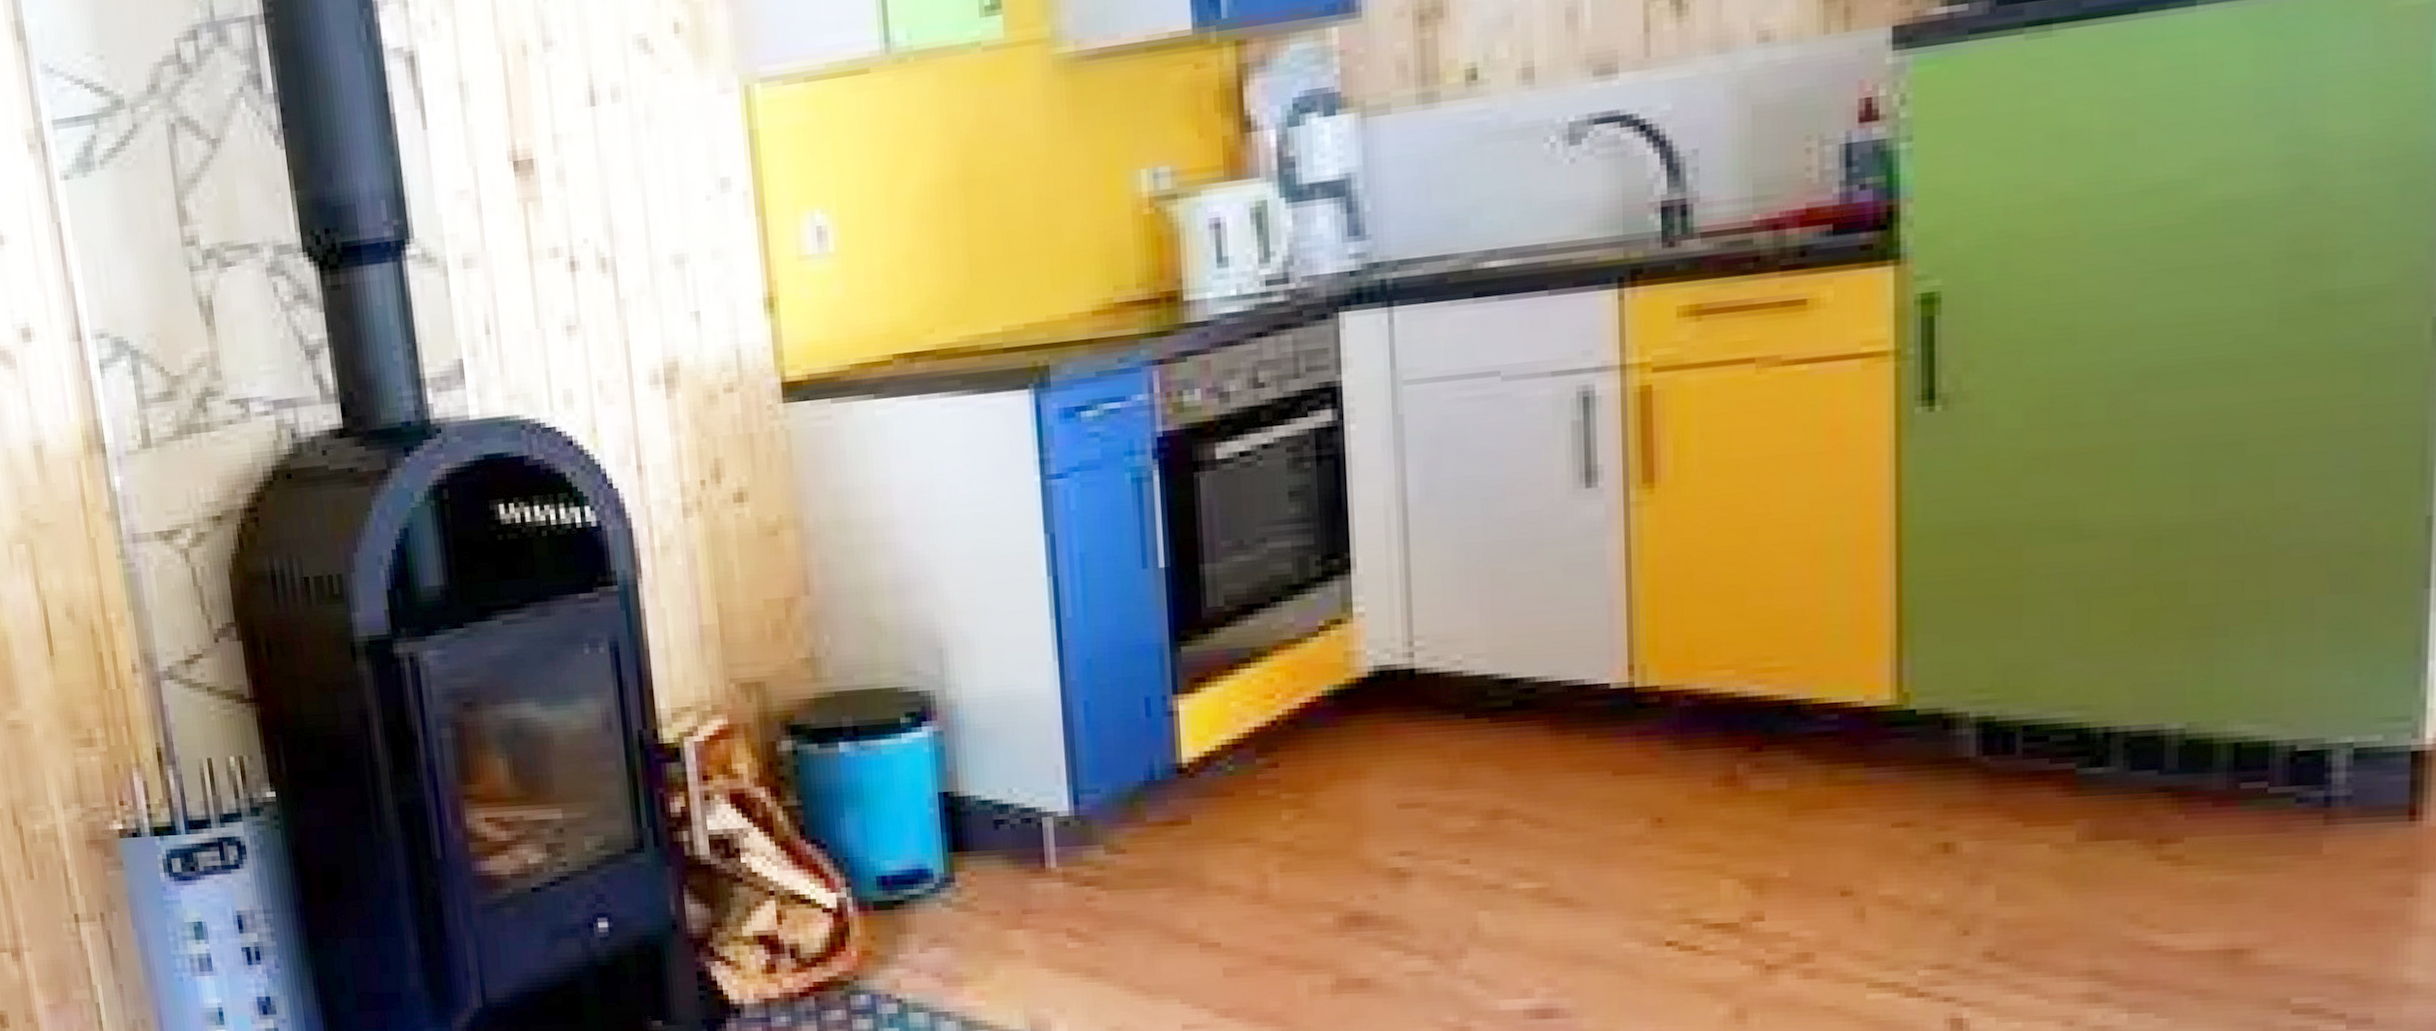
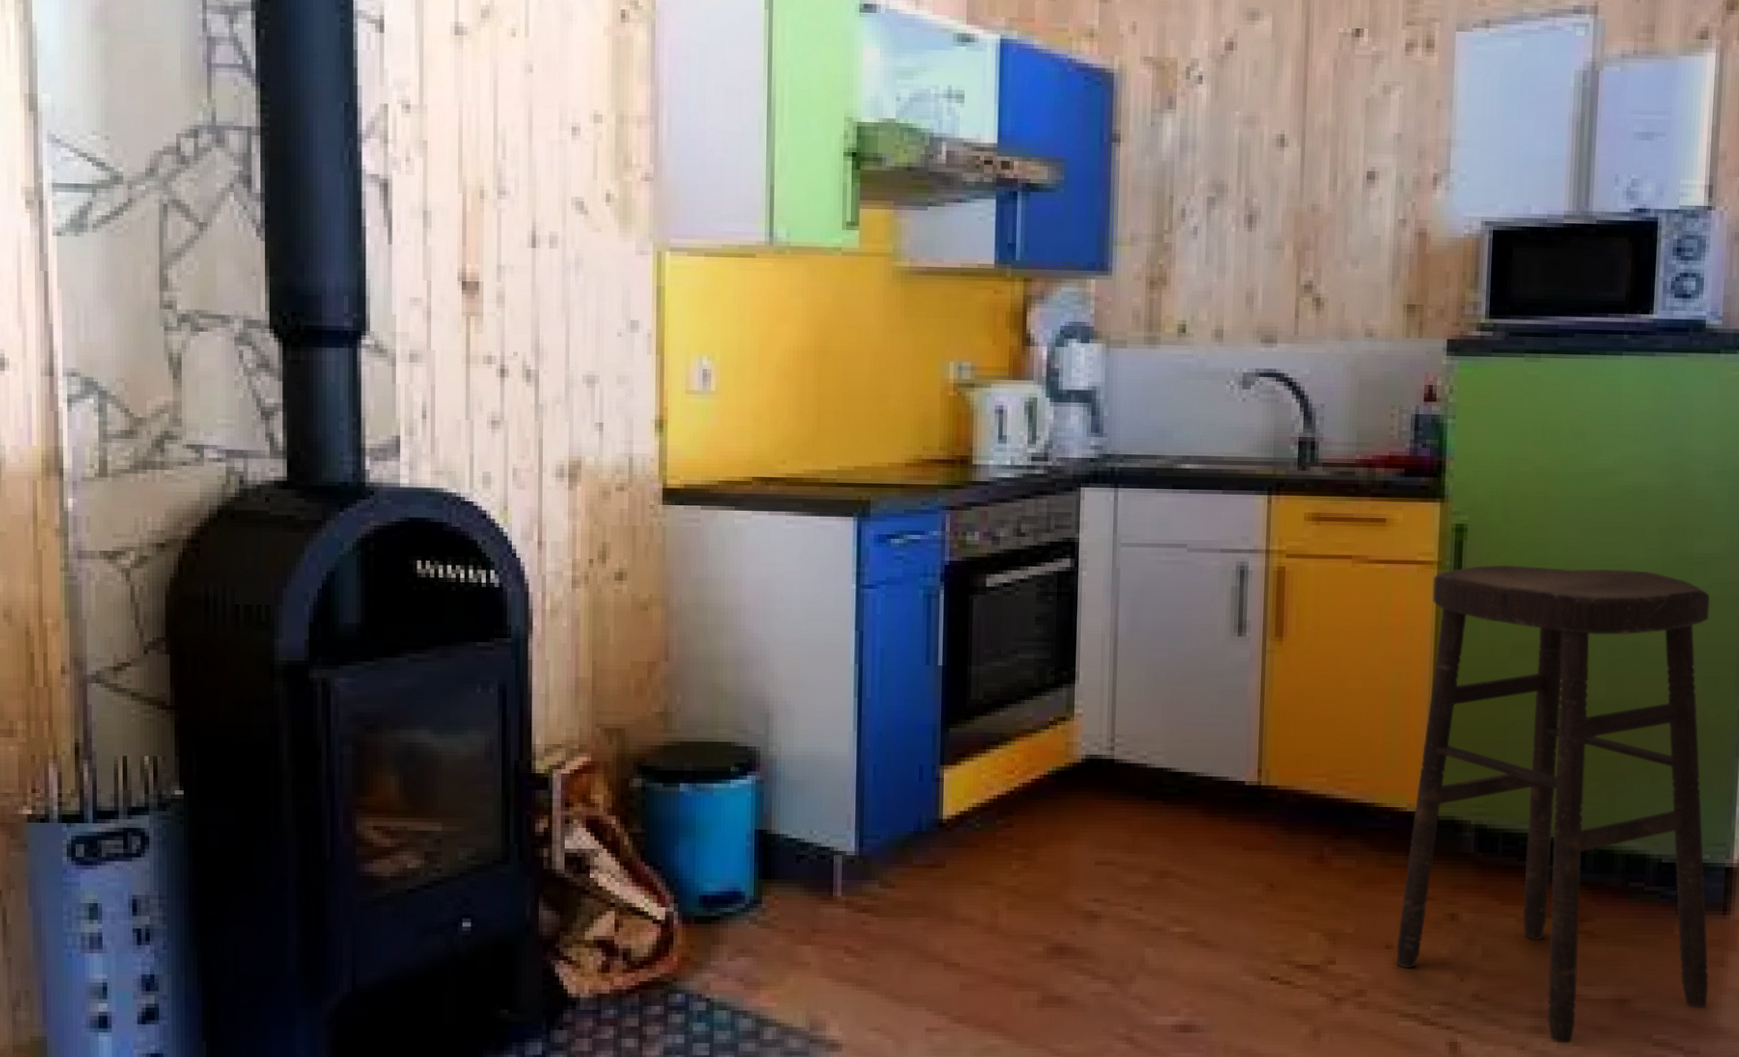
stool: none [1858,324,2387,1015] -> present [1396,564,1710,1043]

